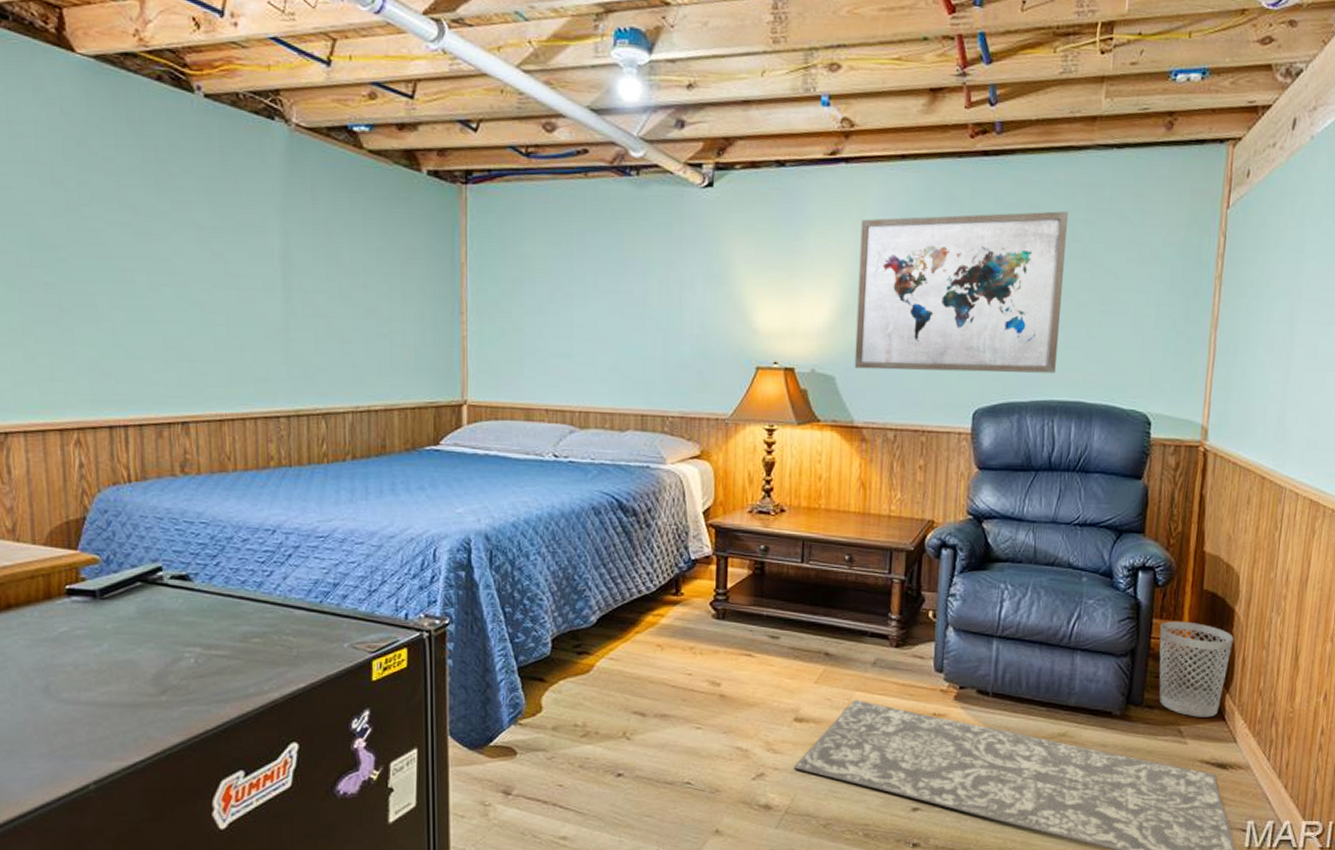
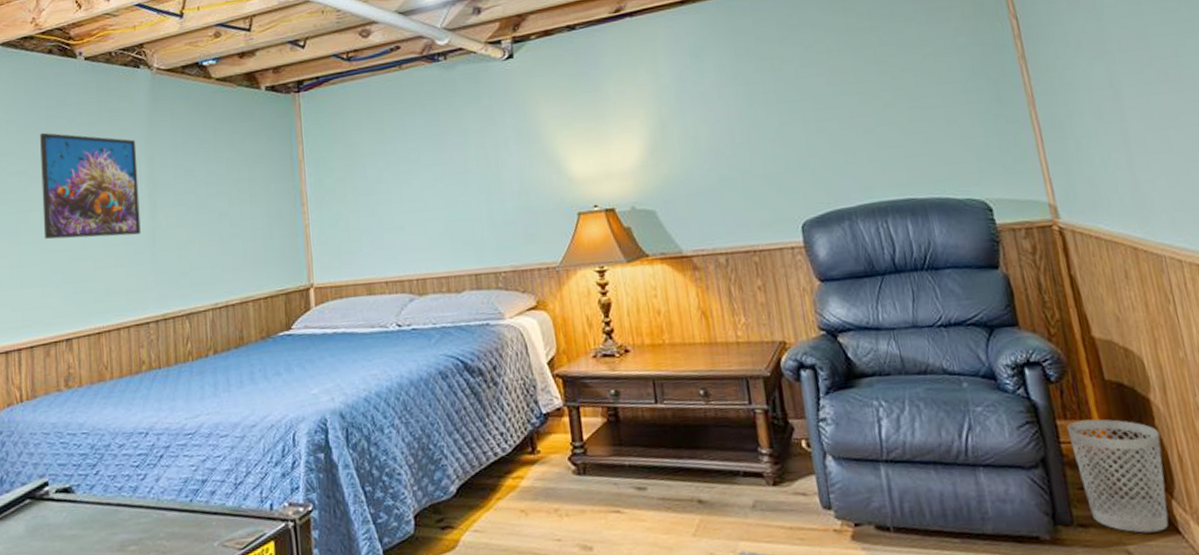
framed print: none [147,179,272,318] -> present [40,132,141,240]
wall art: present [854,211,1068,373] -> none [654,23,878,200]

